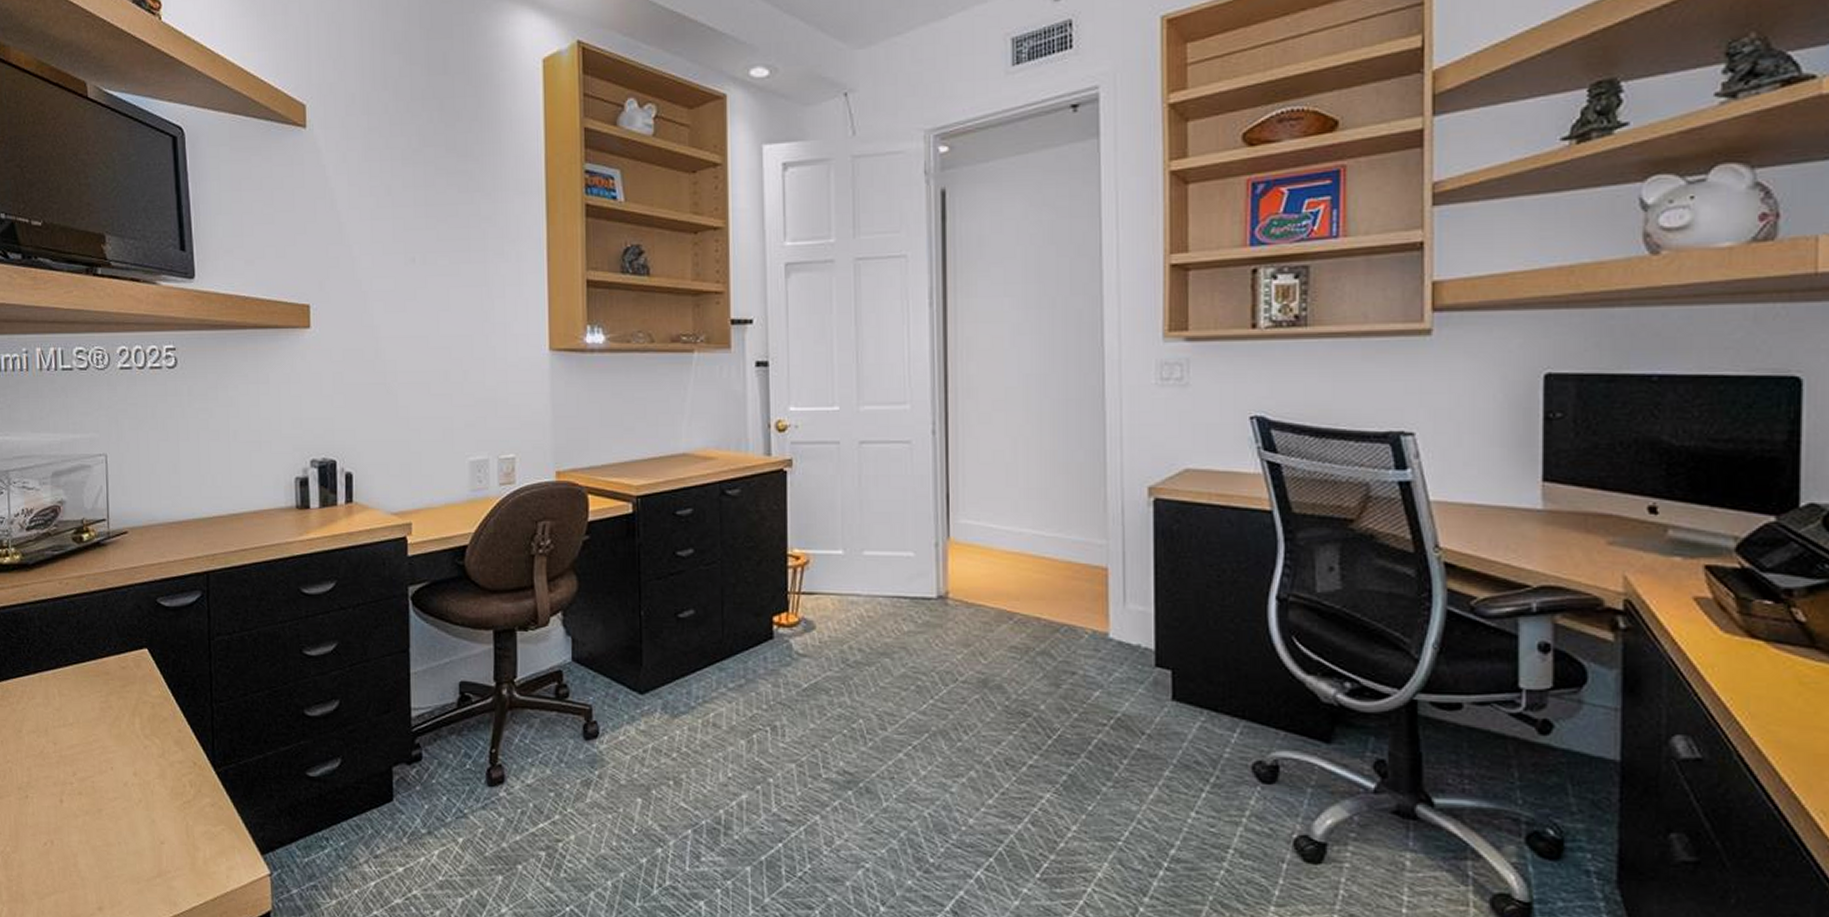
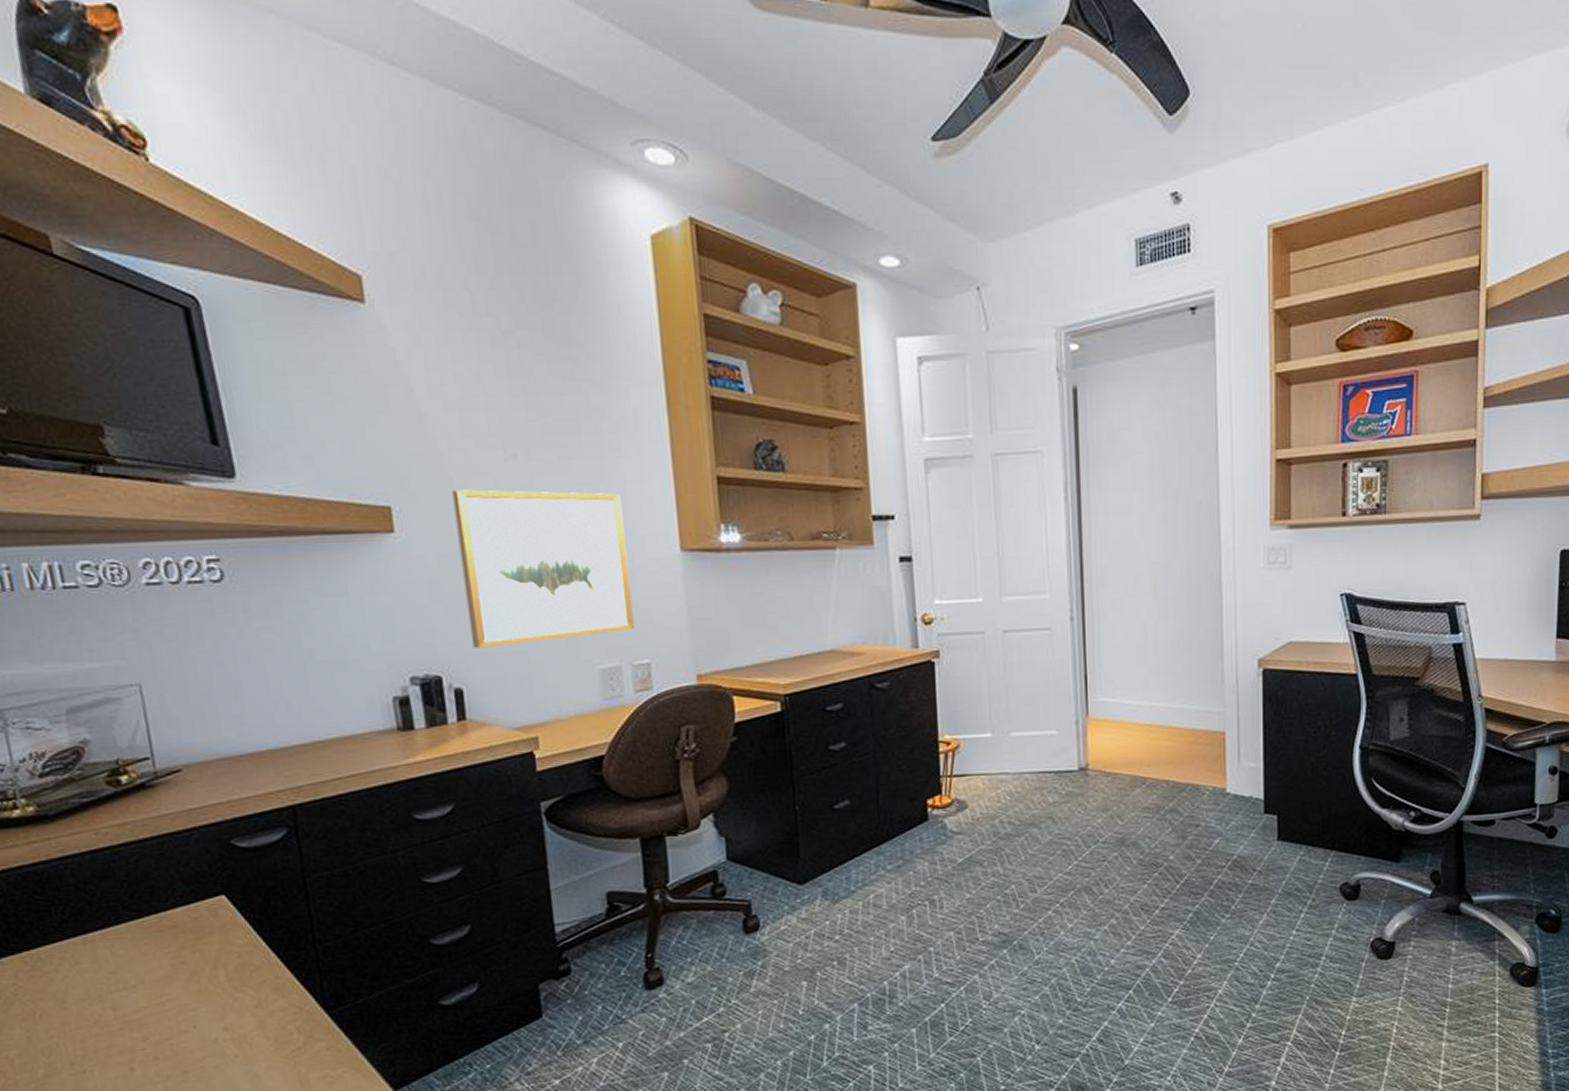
wall art: none [359,290,503,436] -> present [452,489,635,648]

